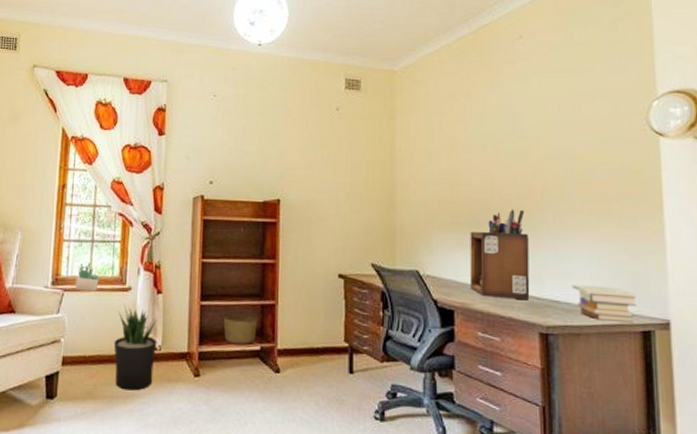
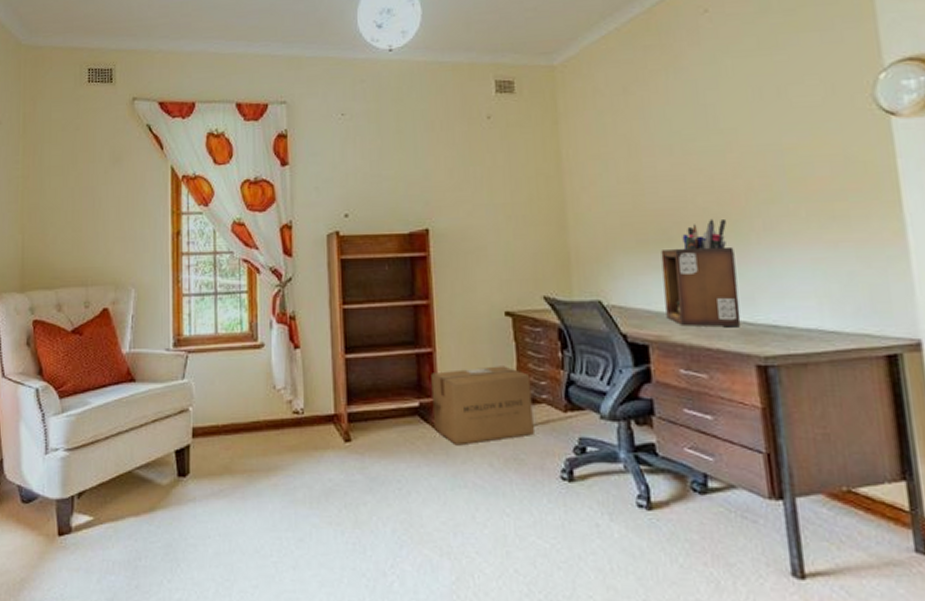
succulent plant: present [75,263,101,292] -> none [200,319,228,351]
planter: present [113,304,158,391] -> none [249,363,299,462]
basket: present [223,308,259,346] -> none [373,360,414,402]
box: none [271,319,355,386] -> present [431,366,534,446]
books: present [572,284,637,323] -> none [793,303,877,347]

